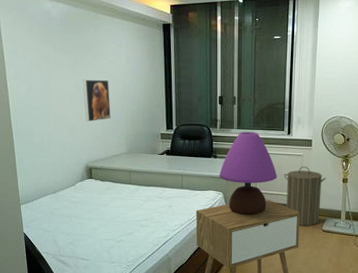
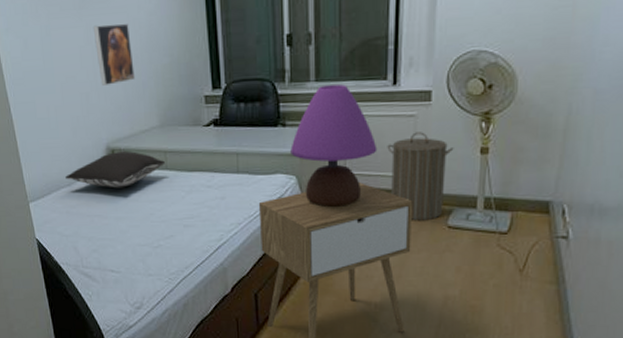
pillow: none [52,170,129,196] -> present [65,151,165,188]

